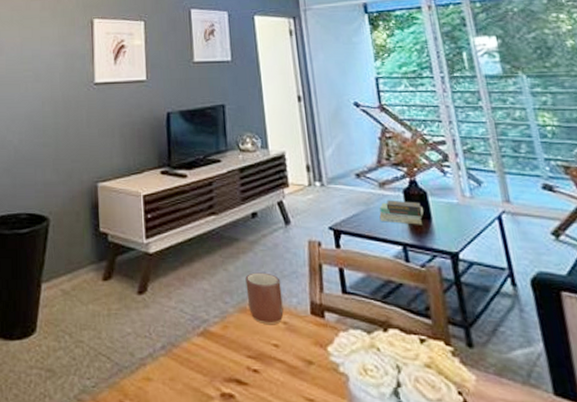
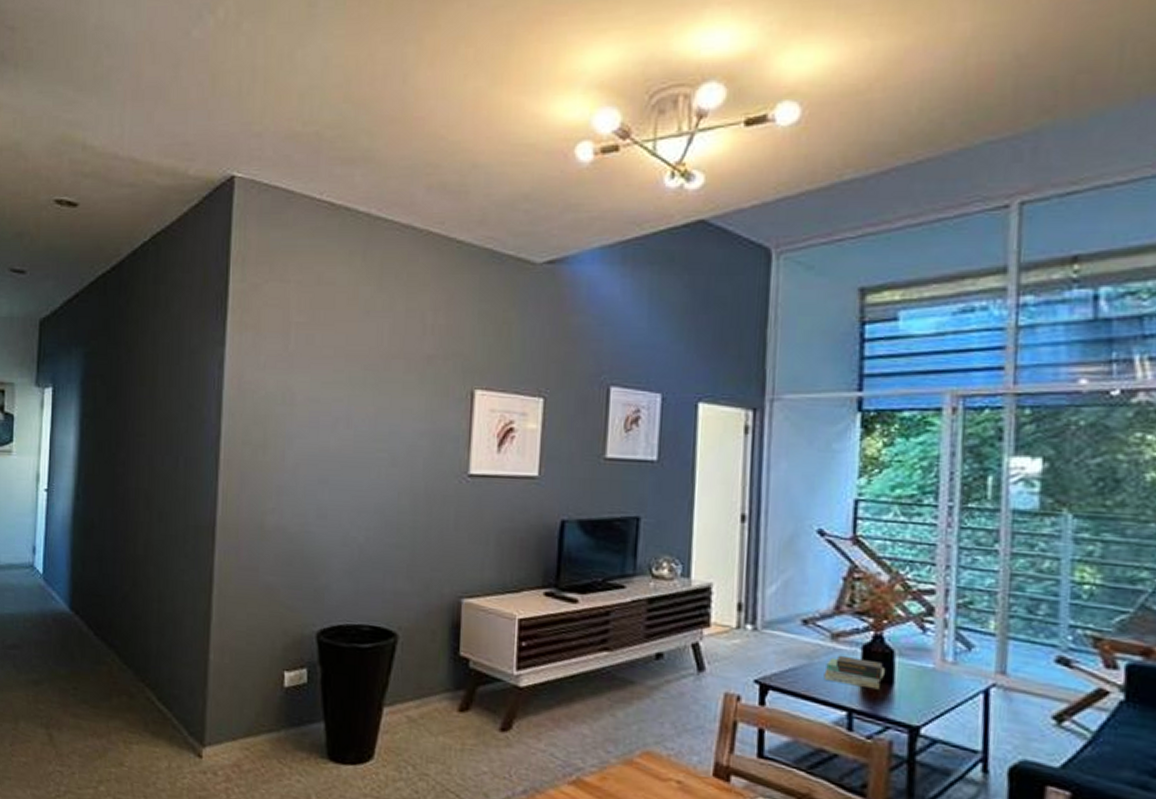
mug: present [245,272,284,325] -> none [635,722,681,783]

